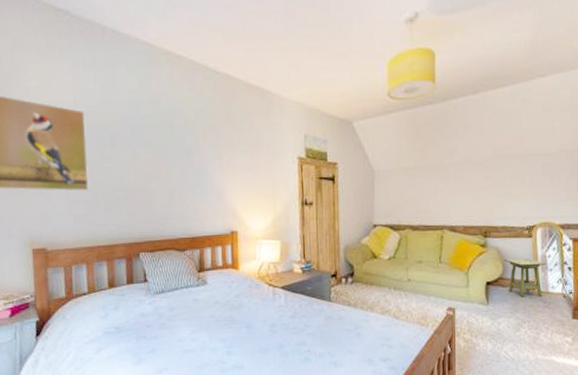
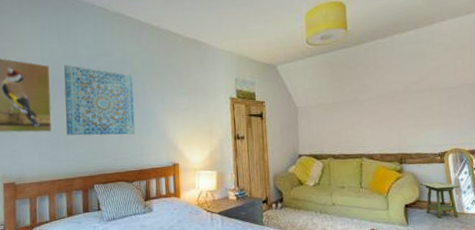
wall art: none [101,111,188,197] -> present [63,65,136,136]

